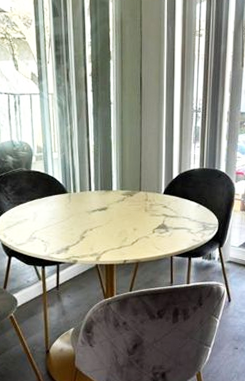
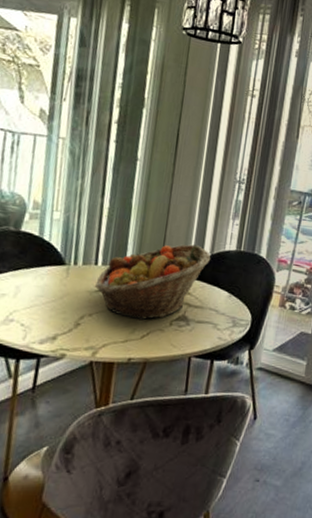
fruit basket: none [92,167,180,231] -> present [95,244,211,321]

